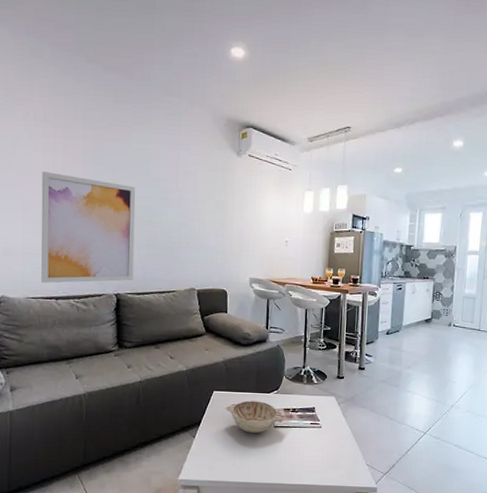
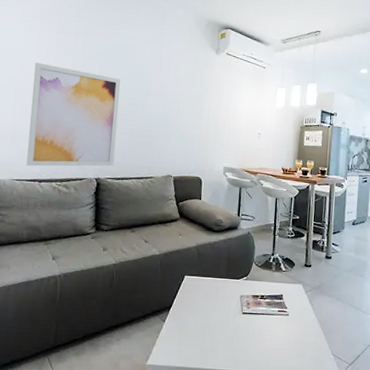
decorative bowl: present [225,400,286,433] -> none [195,286,254,319]

